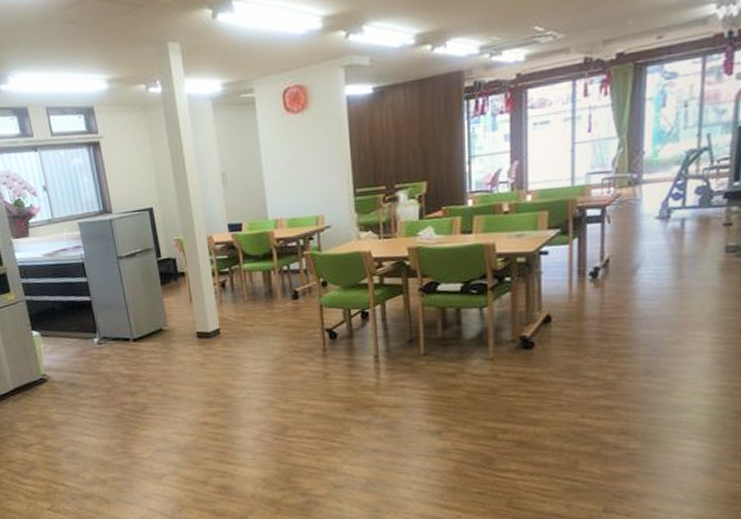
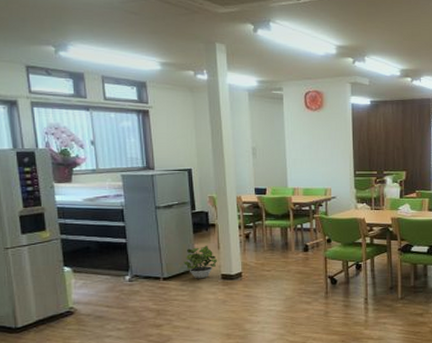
potted plant: none [153,299,192,339] -> present [184,246,218,279]

